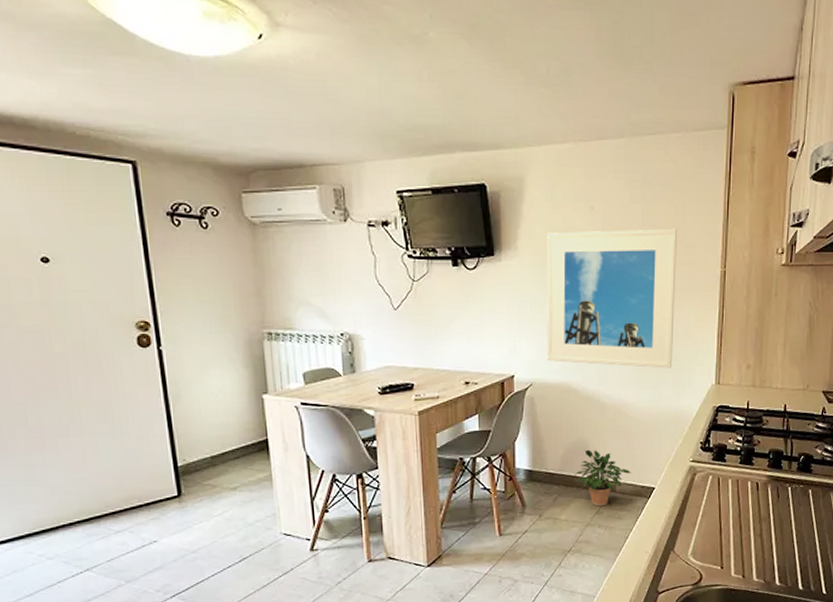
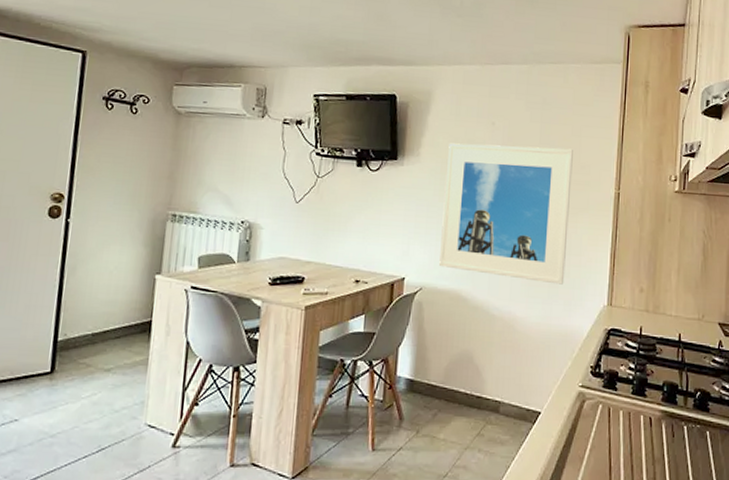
potted plant: present [574,450,631,507] -> none [456,364,517,428]

